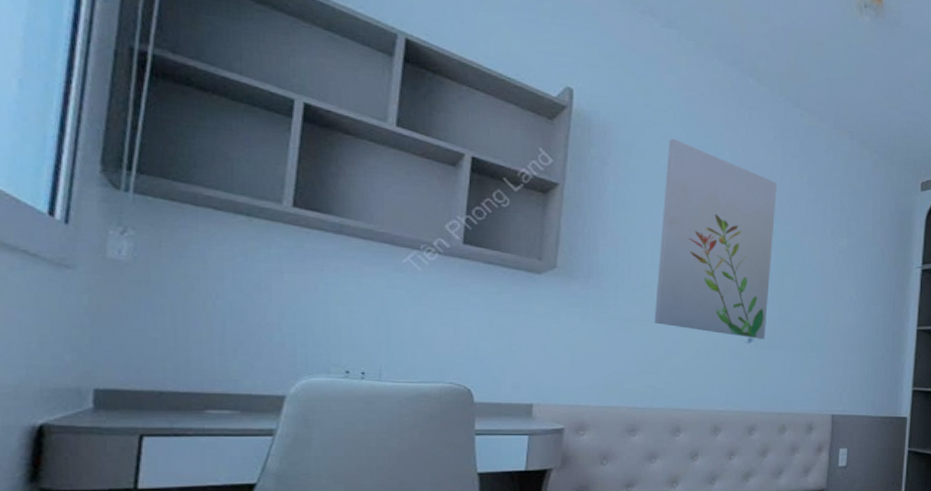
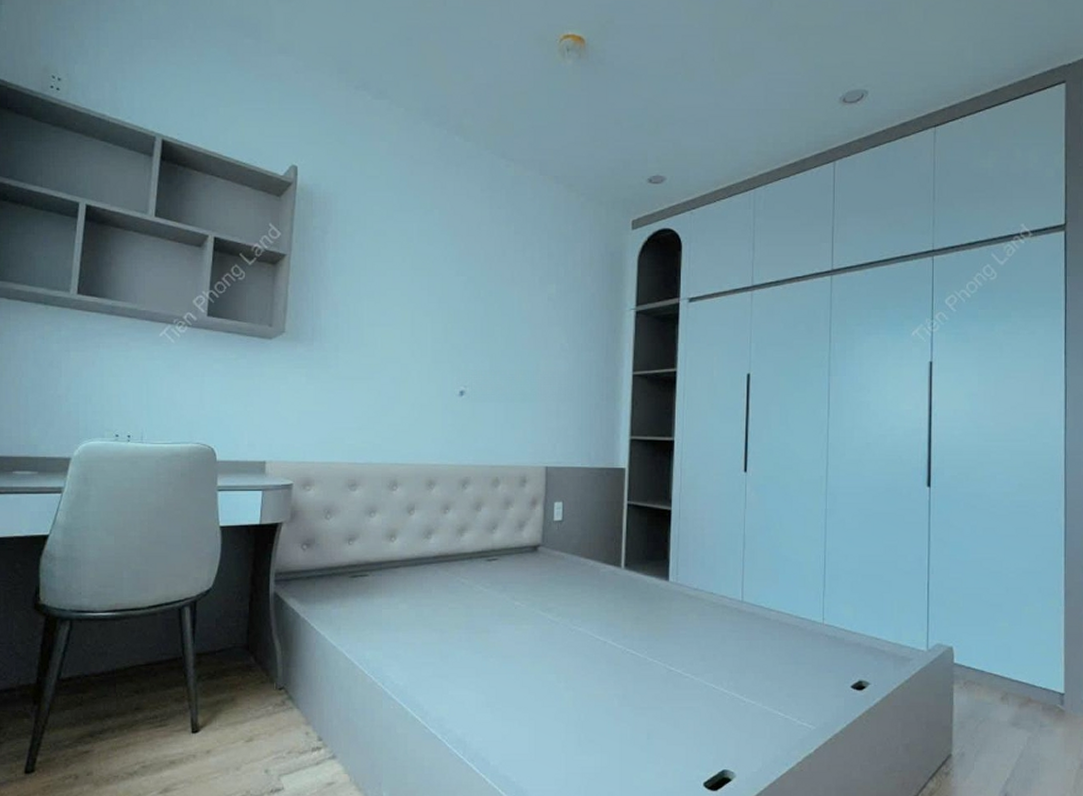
wall art: present [654,138,777,339] -> none [371,202,484,392]

